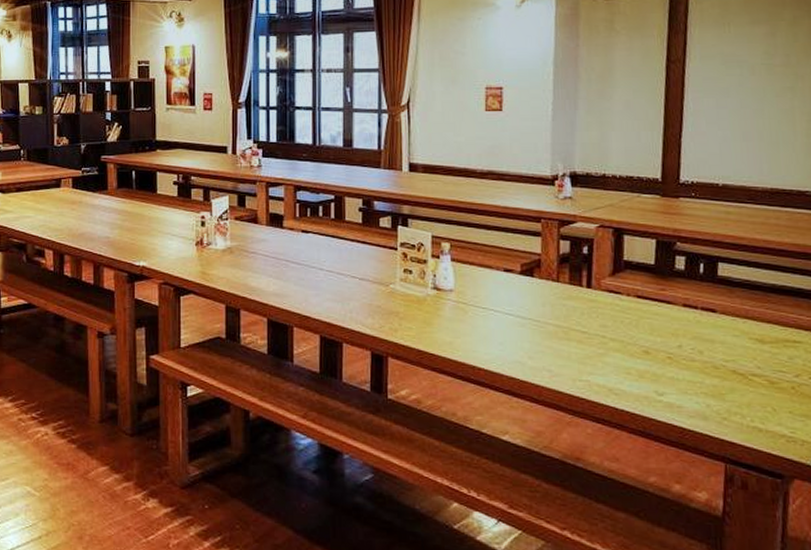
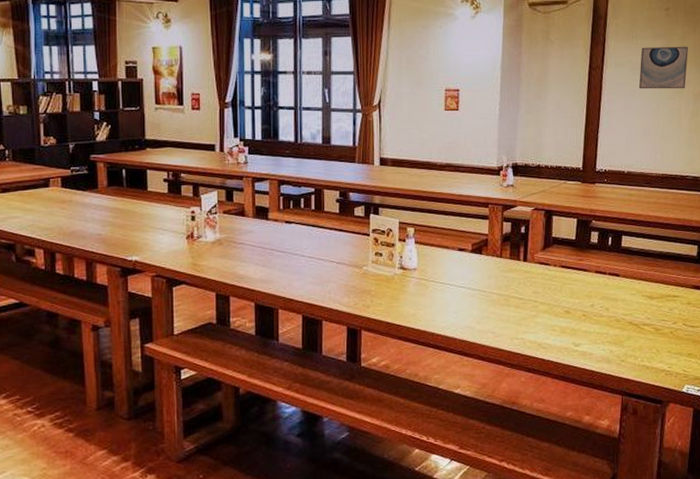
wall art: none [734,33,802,86] -> present [638,46,689,89]

